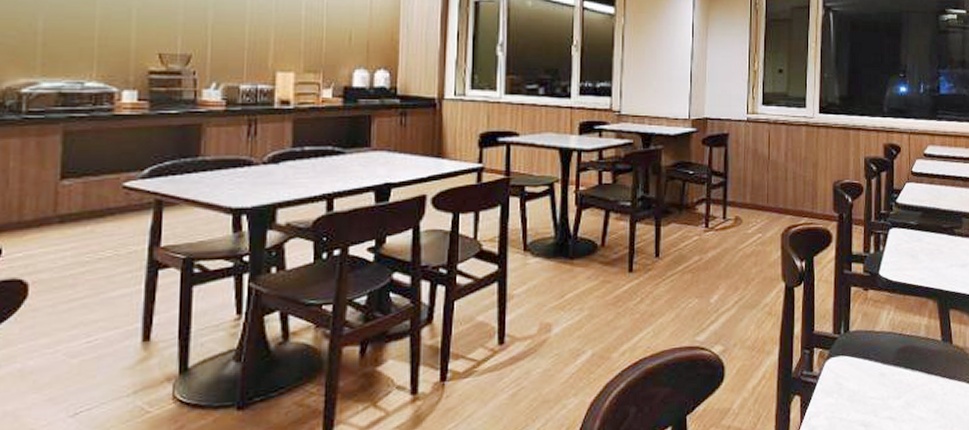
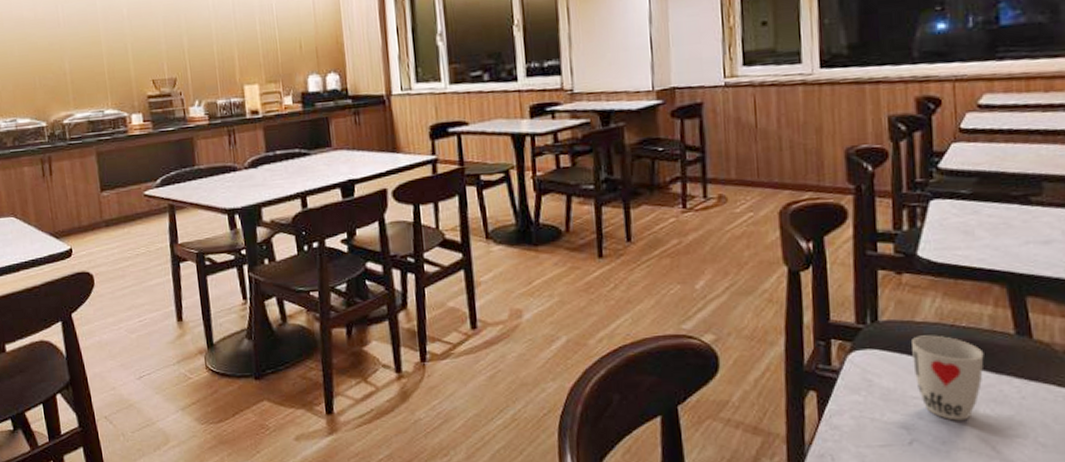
cup: none [872,342,921,417] -> present [912,335,984,421]

